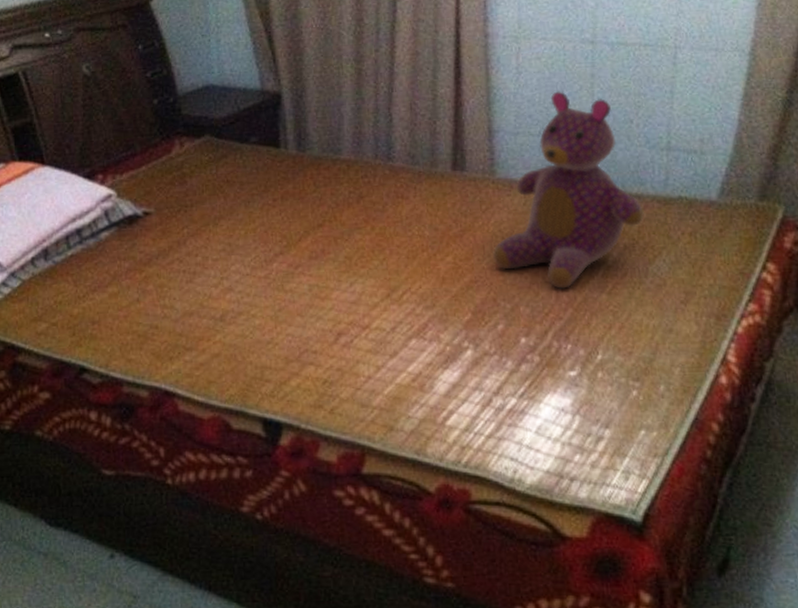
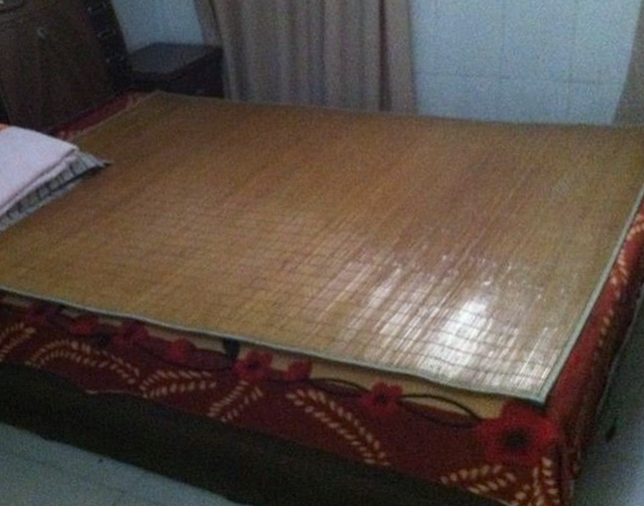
teddy bear: present [493,91,644,289] -> none [417,32,549,211]

